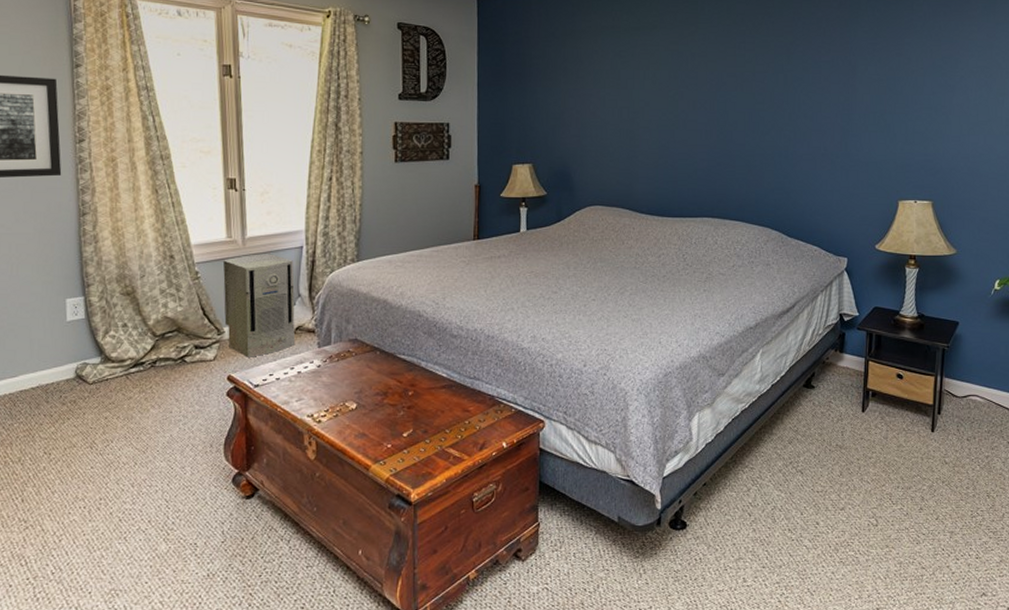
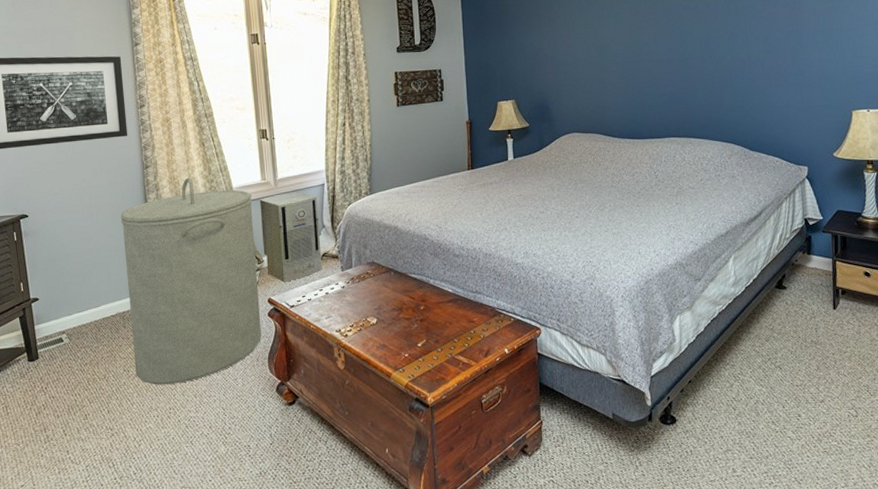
laundry hamper: none [48,230,218,472] -> present [121,177,261,385]

